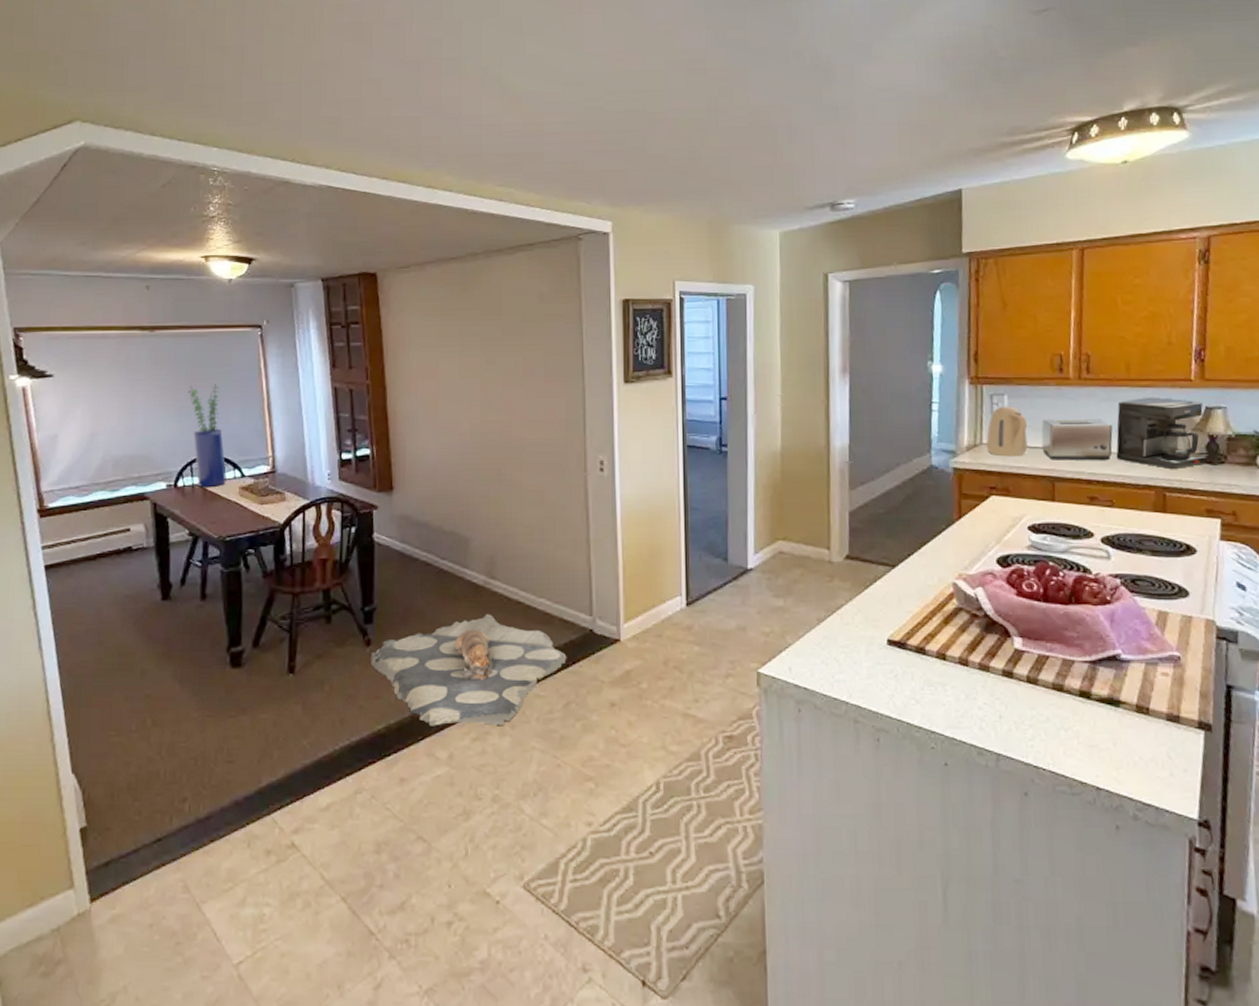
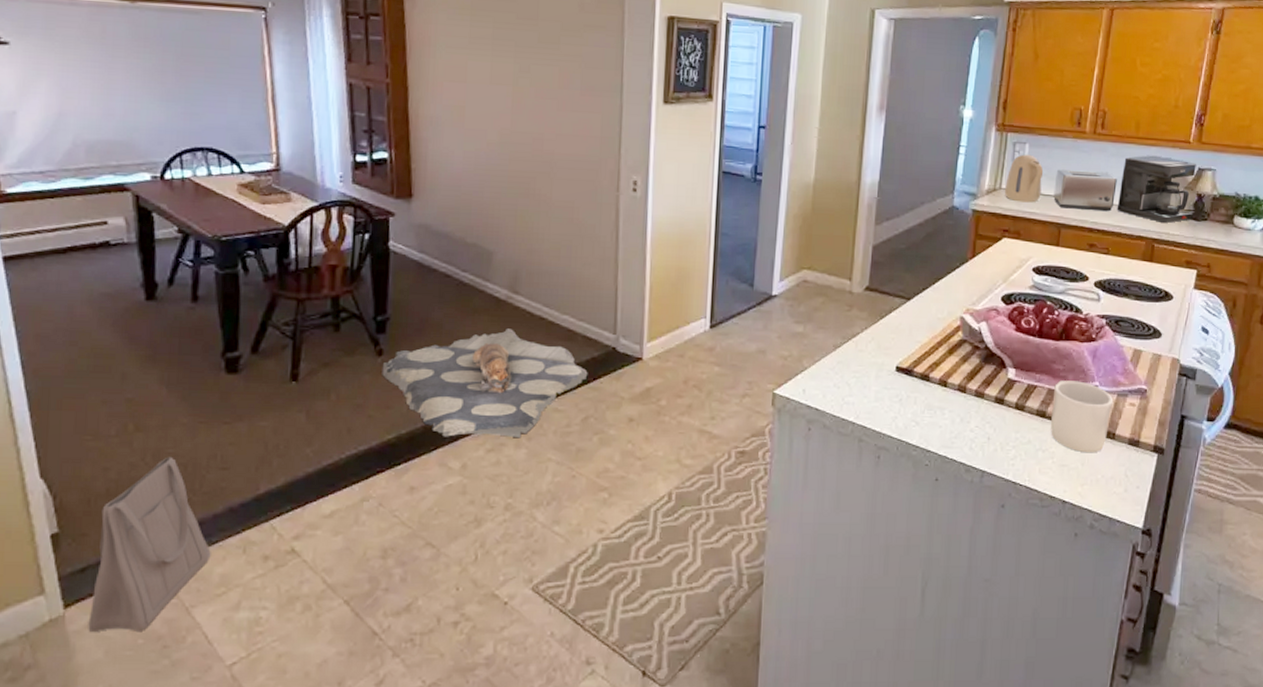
shopping bag: none [111,750,219,928] -> present [88,456,211,633]
vase: present [188,384,226,488] -> none [178,68,223,183]
mug: none [1069,649,1142,732] -> present [1051,380,1114,453]

